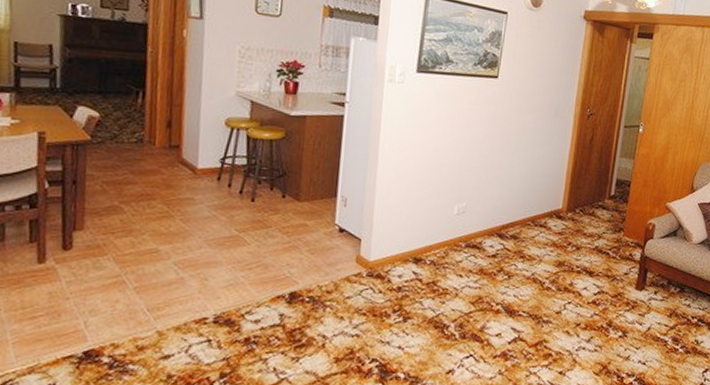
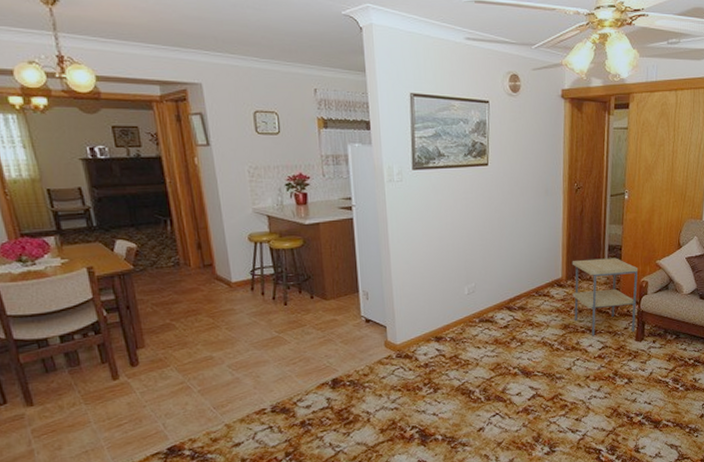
side table: none [571,191,646,279] -> present [572,258,638,336]

